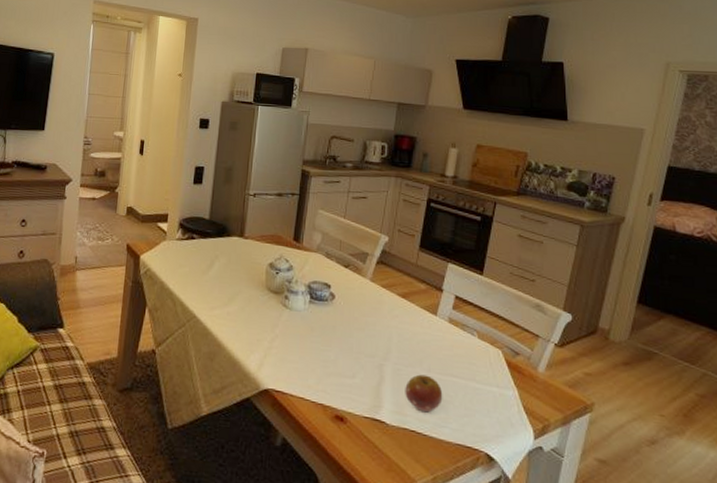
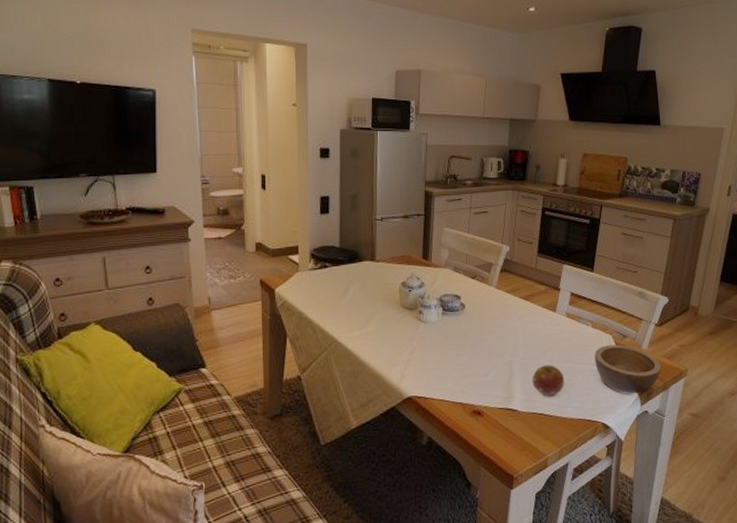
bowl: none [479,361,562,425] -> present [594,345,662,394]

